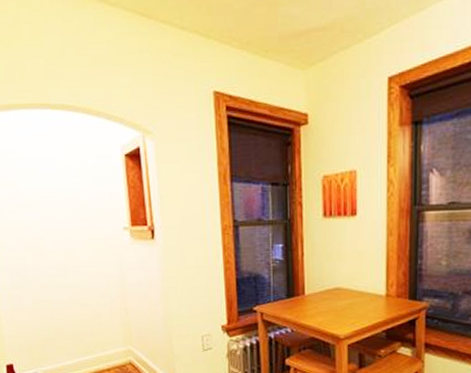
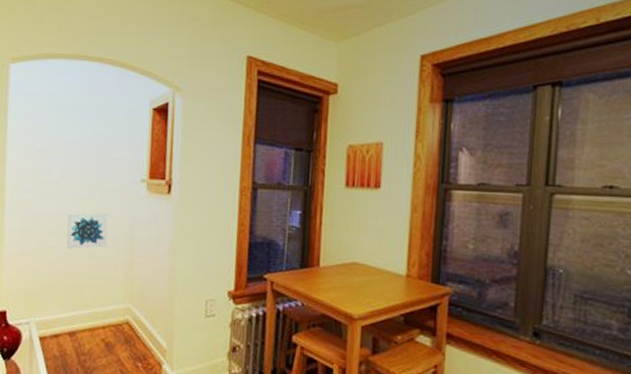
wall art: none [56,263,99,301] -> present [67,212,108,249]

